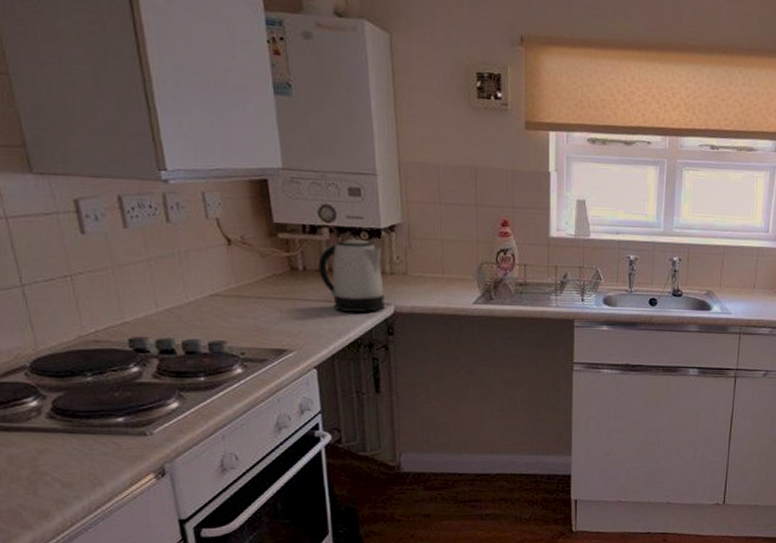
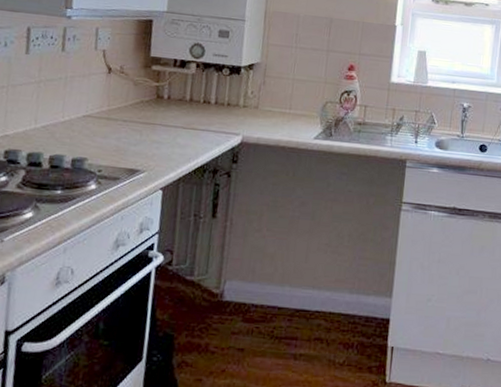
kettle: present [318,238,385,312] -> none [180,73,239,141]

